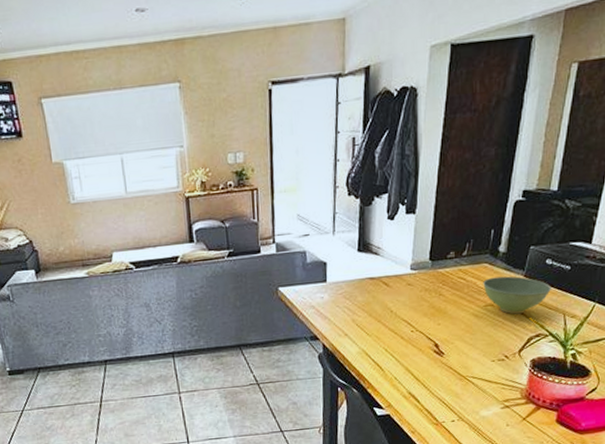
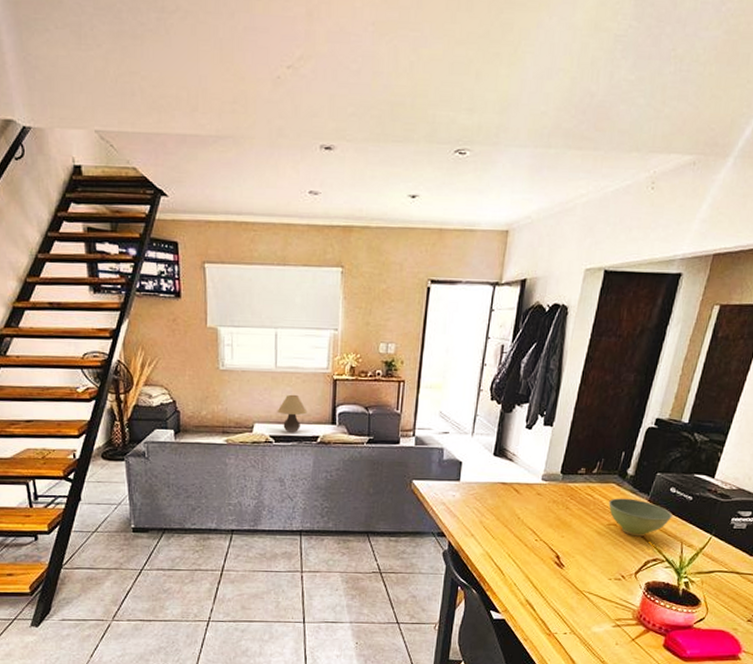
table lamp: none [133,218,164,257] -> present [277,394,308,433]

